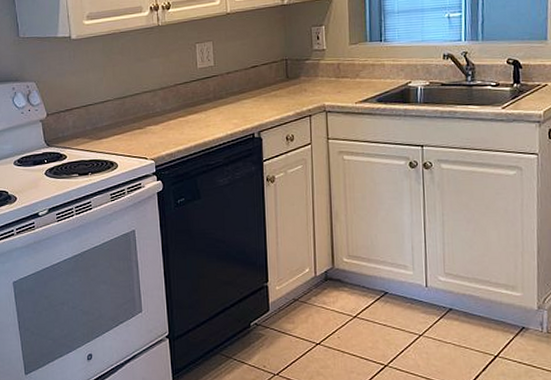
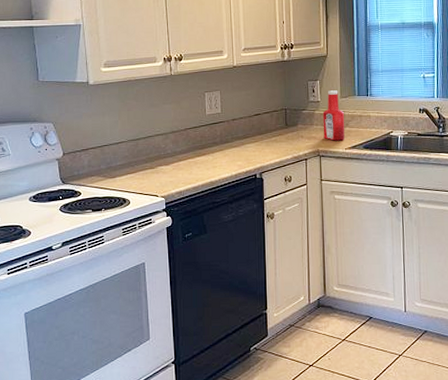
ketchup bottle: none [329,36,355,94] -> present [322,90,345,141]

